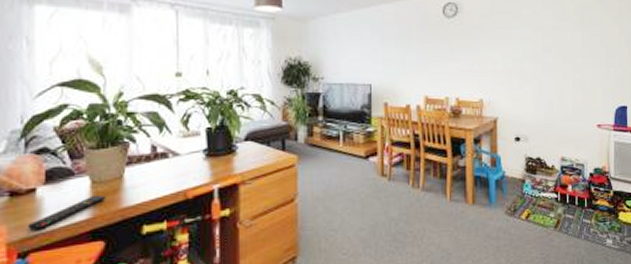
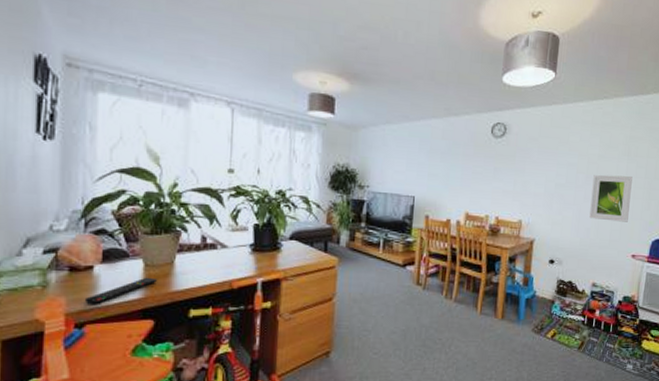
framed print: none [550,46,589,92] -> present [589,175,633,222]

